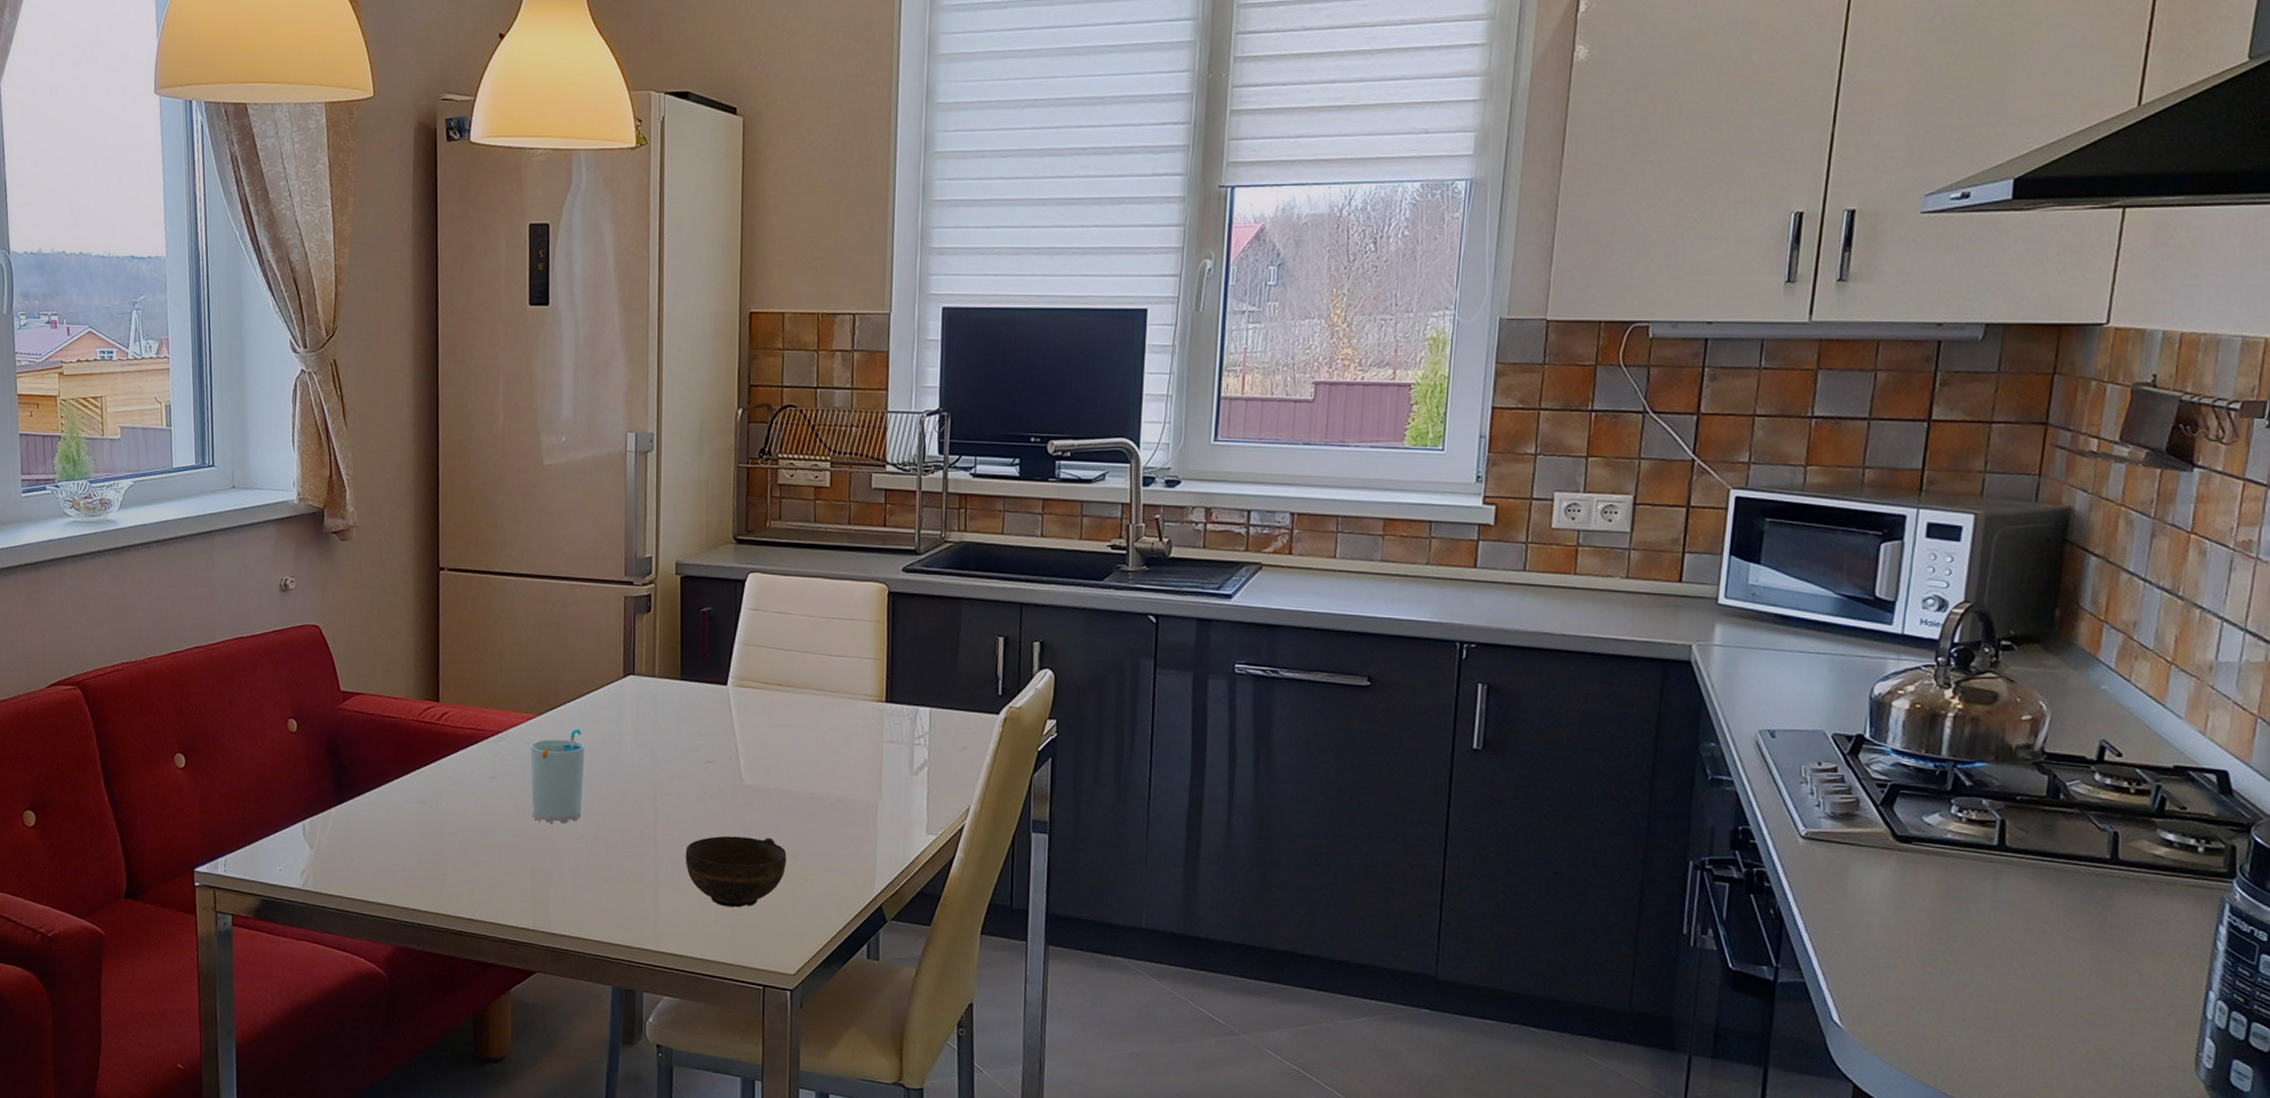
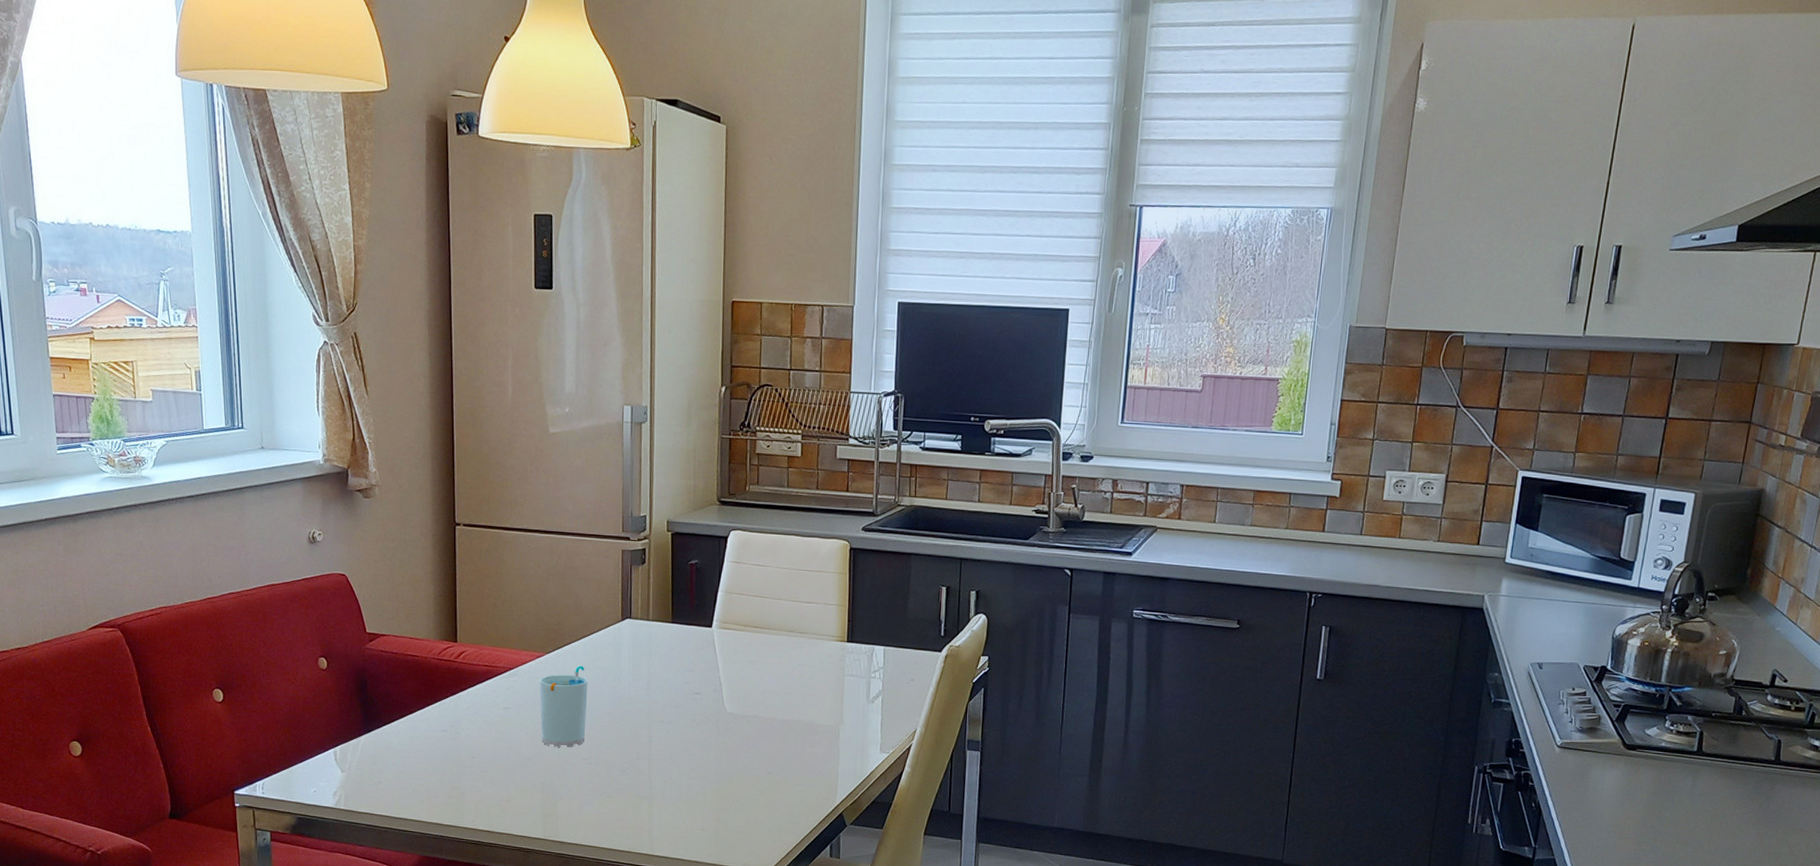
cup: present [685,836,787,908] -> none [676,756,763,817]

